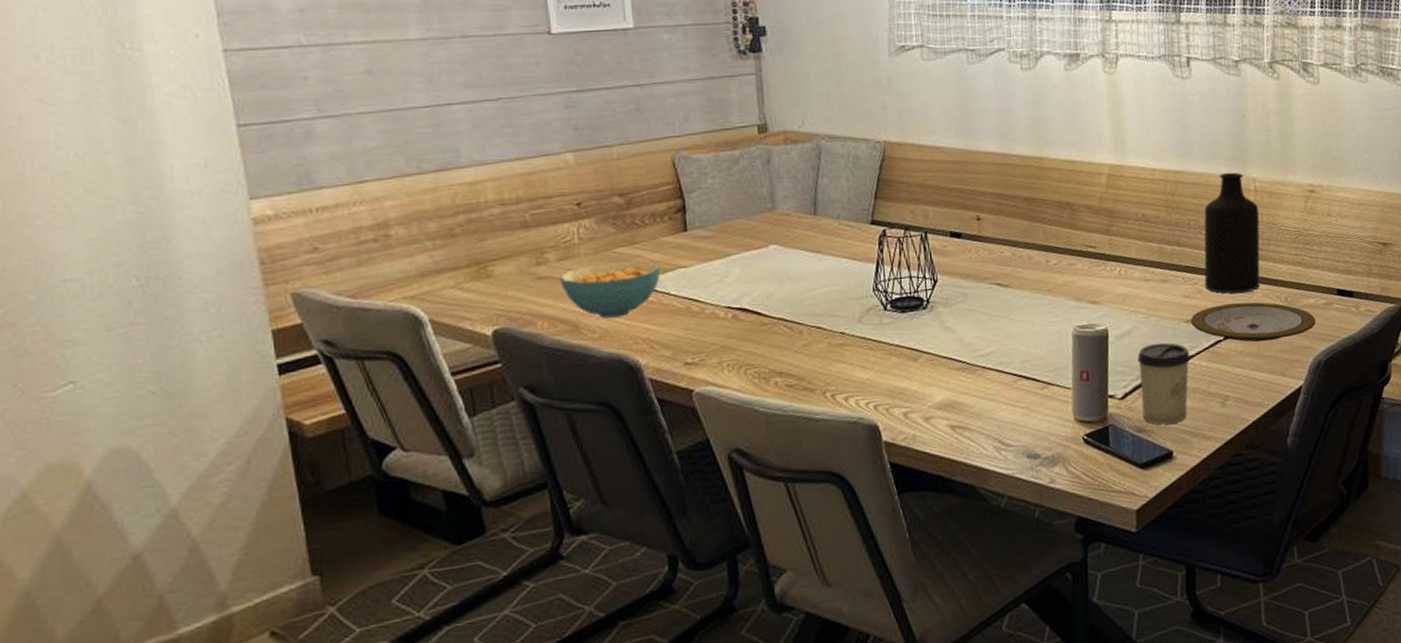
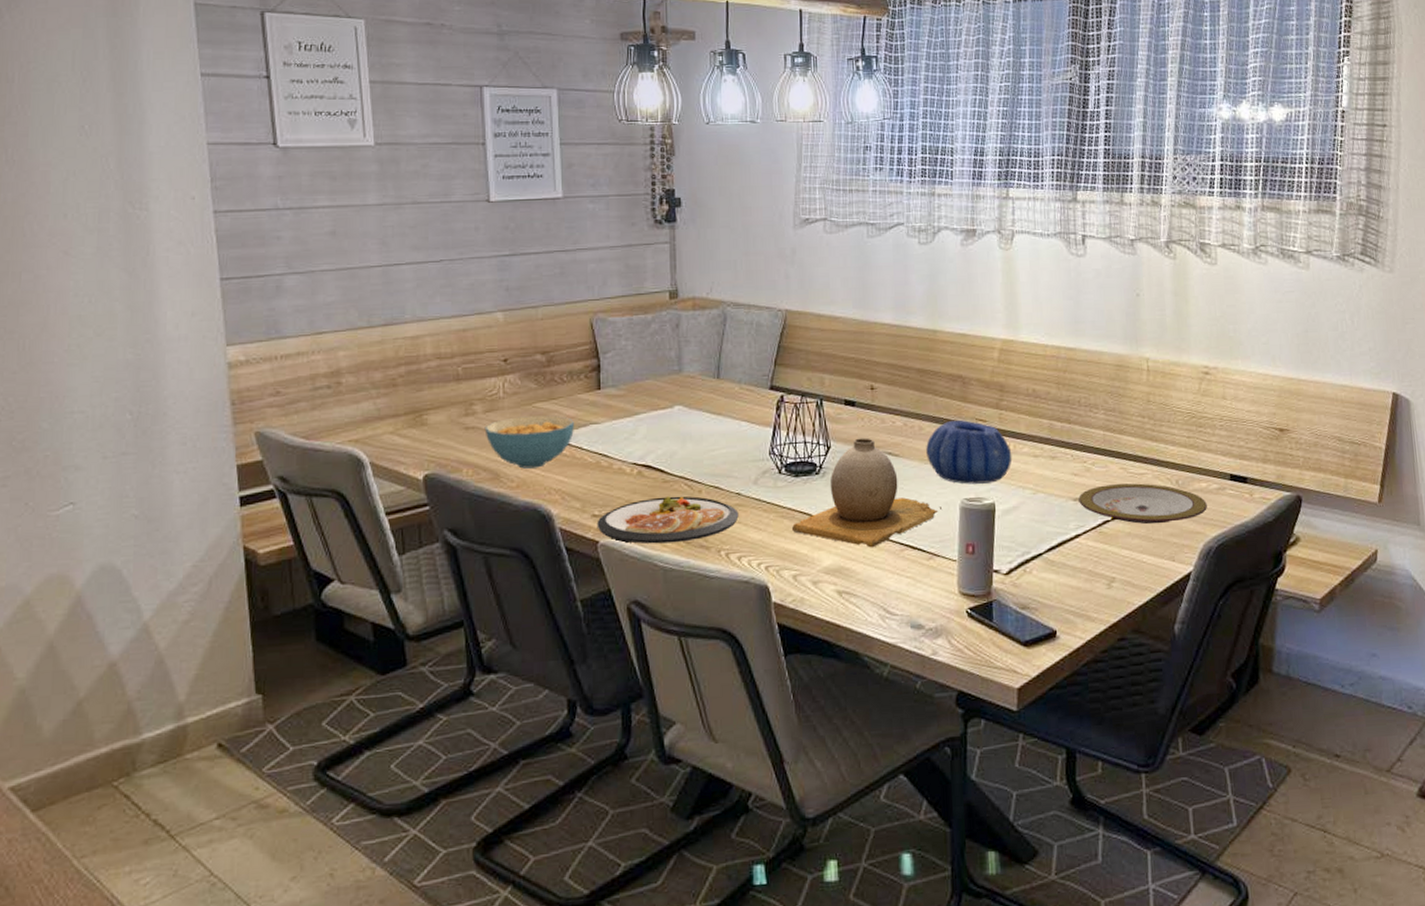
dish: none [690,338,844,390] -> present [597,496,739,544]
vase: none [901,269,1055,381] -> present [792,437,943,548]
decorative bowl: none [1036,247,1124,312] -> present [926,420,1013,484]
cup: present [1137,342,1191,425] -> none [1024,520,1077,603]
bottle: present [1204,172,1260,294] -> none [1093,351,1152,474]

